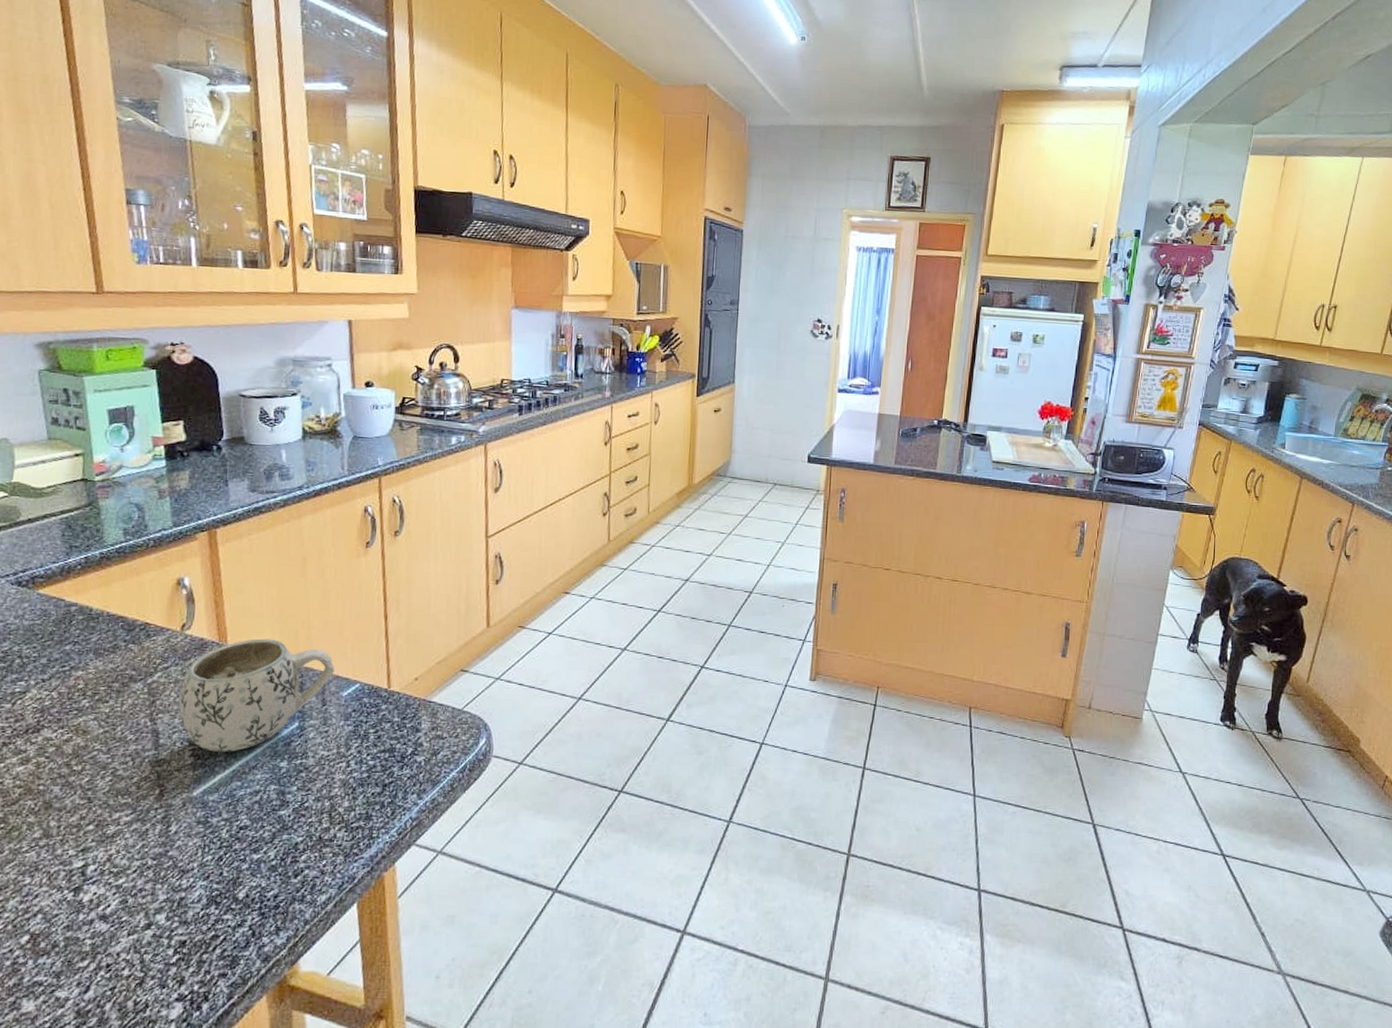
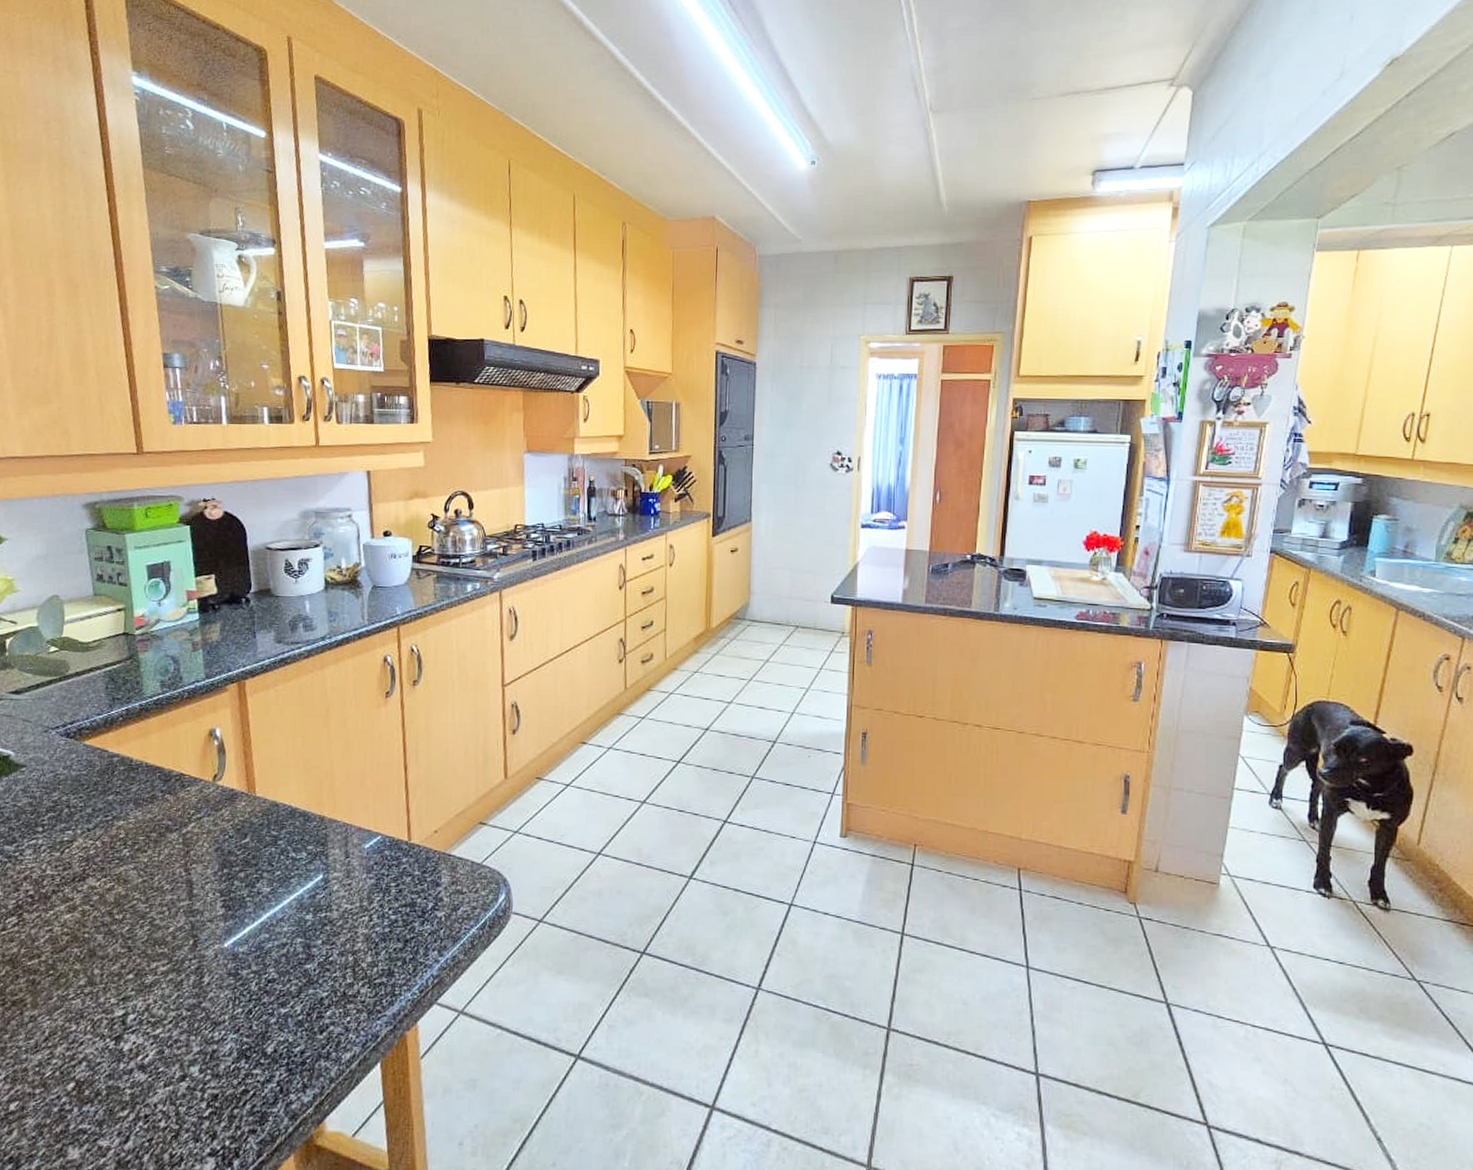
mug: present [179,638,335,752] -> none [211,789,357,904]

